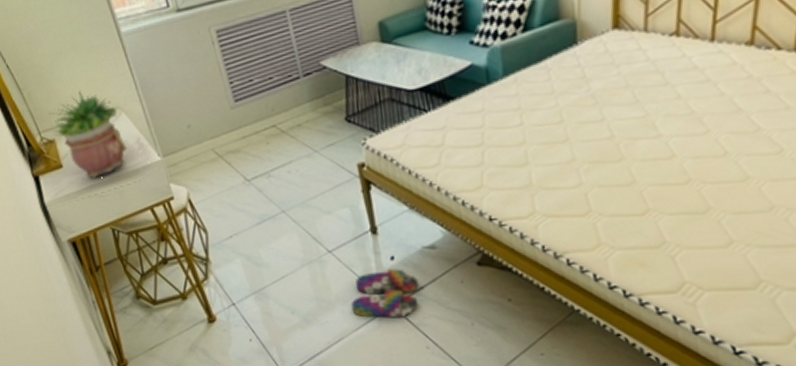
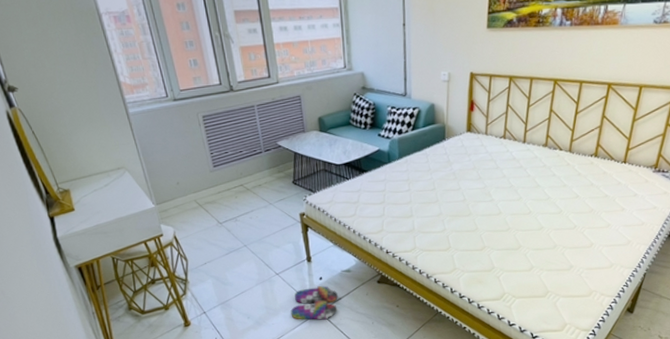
potted plant: present [49,90,127,178] -> none [66,153,128,219]

